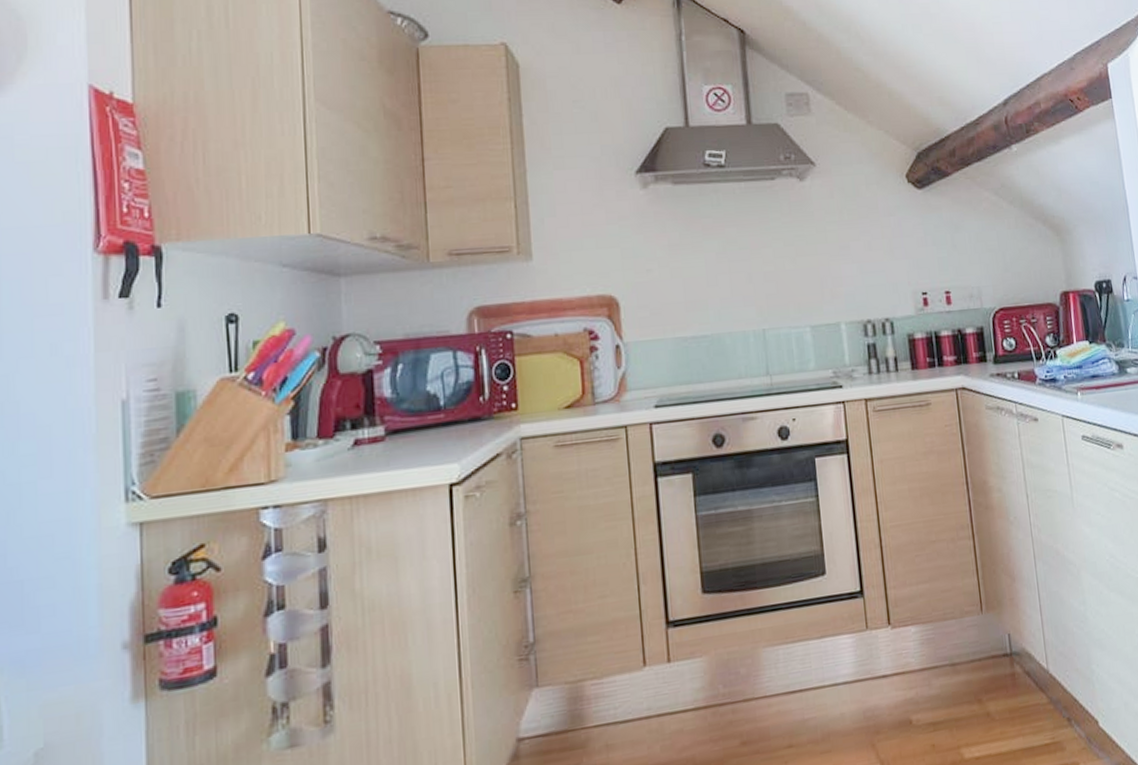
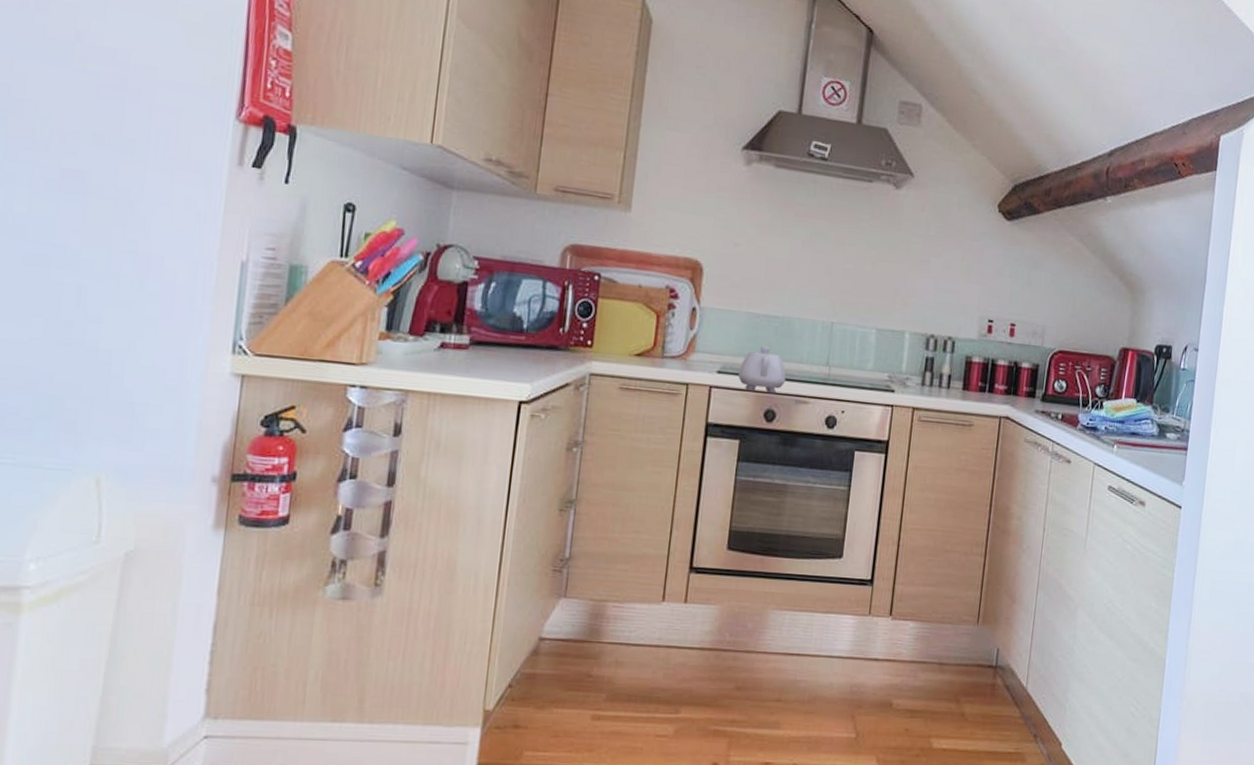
teapot: none [676,368,729,420] -> present [737,345,787,394]

